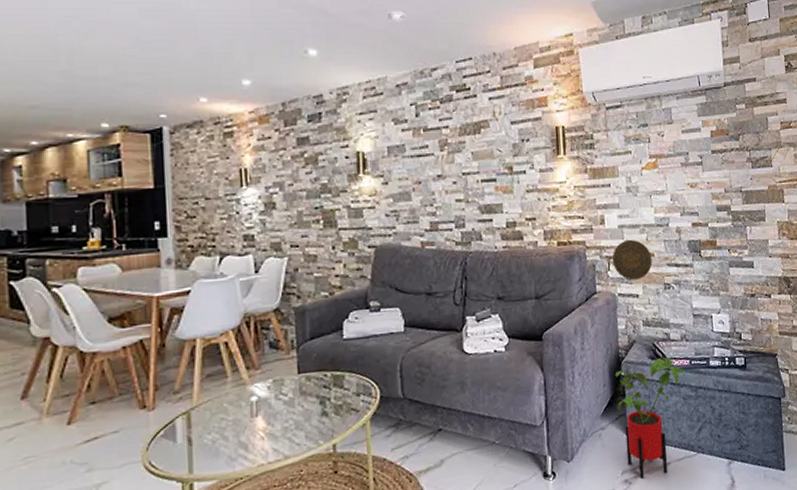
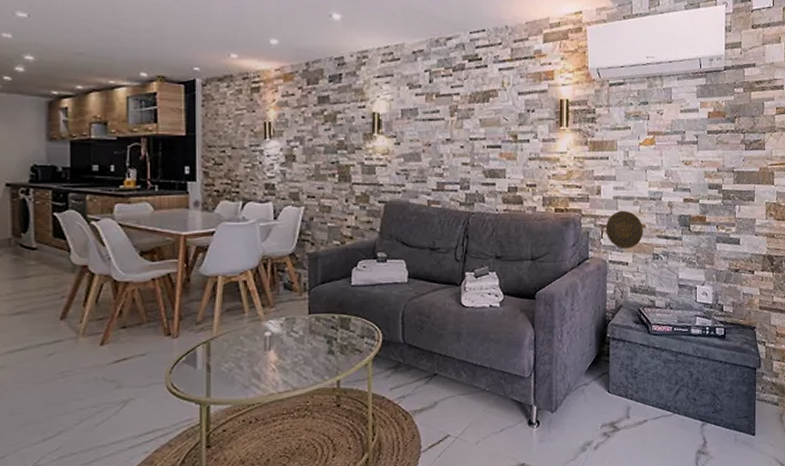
house plant: present [615,357,686,480] -> none [601,323,668,434]

